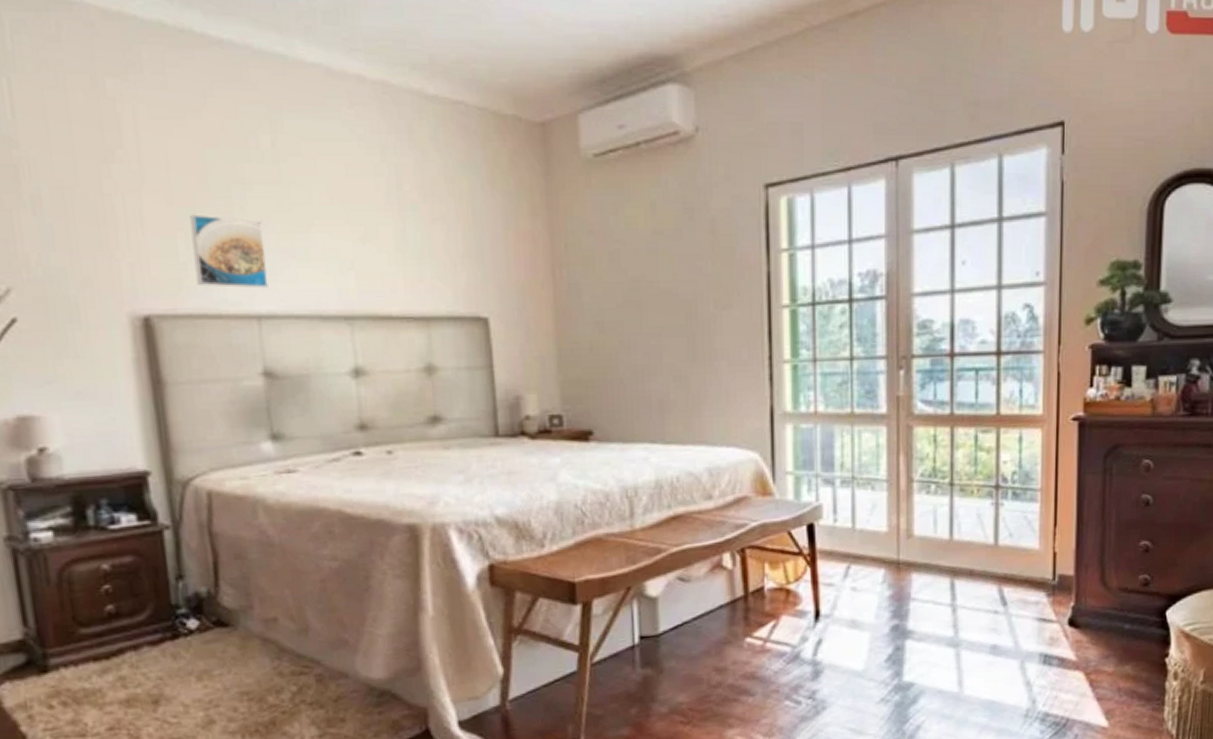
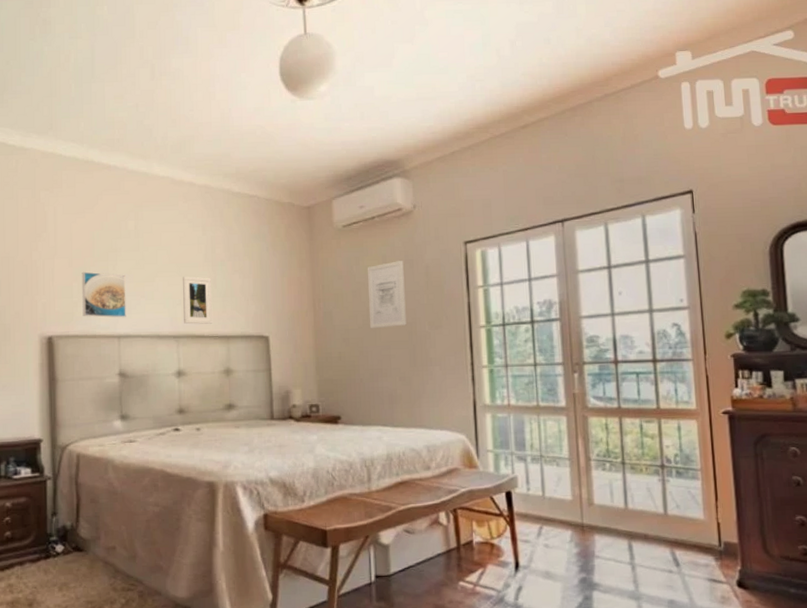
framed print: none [354,226,403,299] -> present [183,276,212,324]
wall art: none [628,210,684,309] -> present [367,261,407,329]

